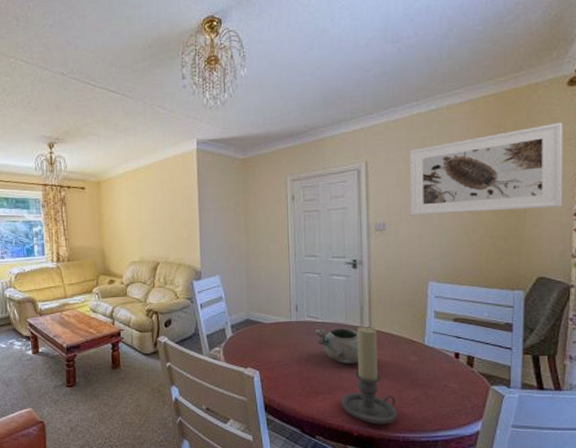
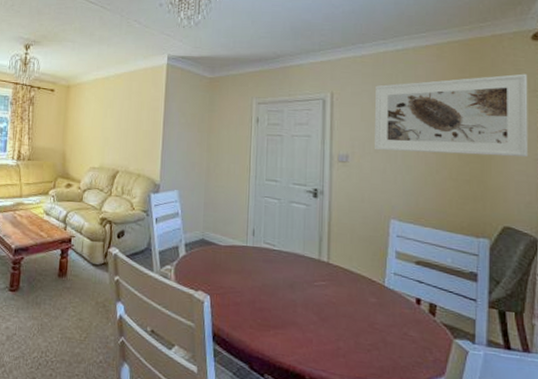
decorative bowl: present [314,327,375,364] -> none [270,256,334,299]
candle holder: present [341,327,398,425] -> none [294,259,354,370]

